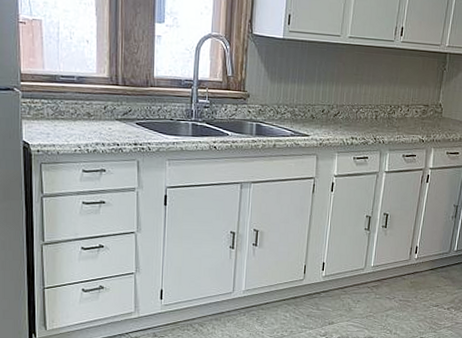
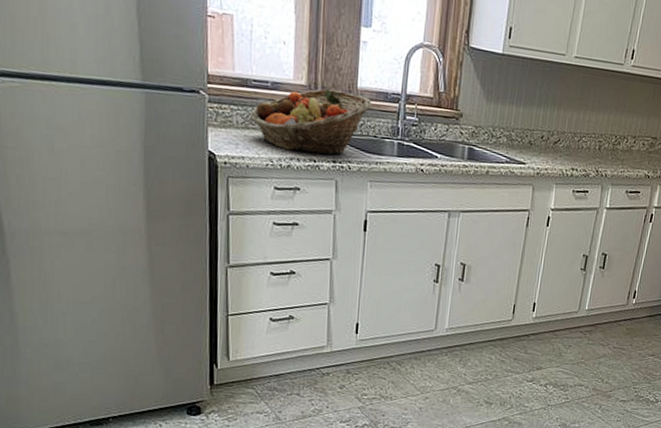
fruit basket: none [58,79,168,139] -> present [249,88,372,156]

